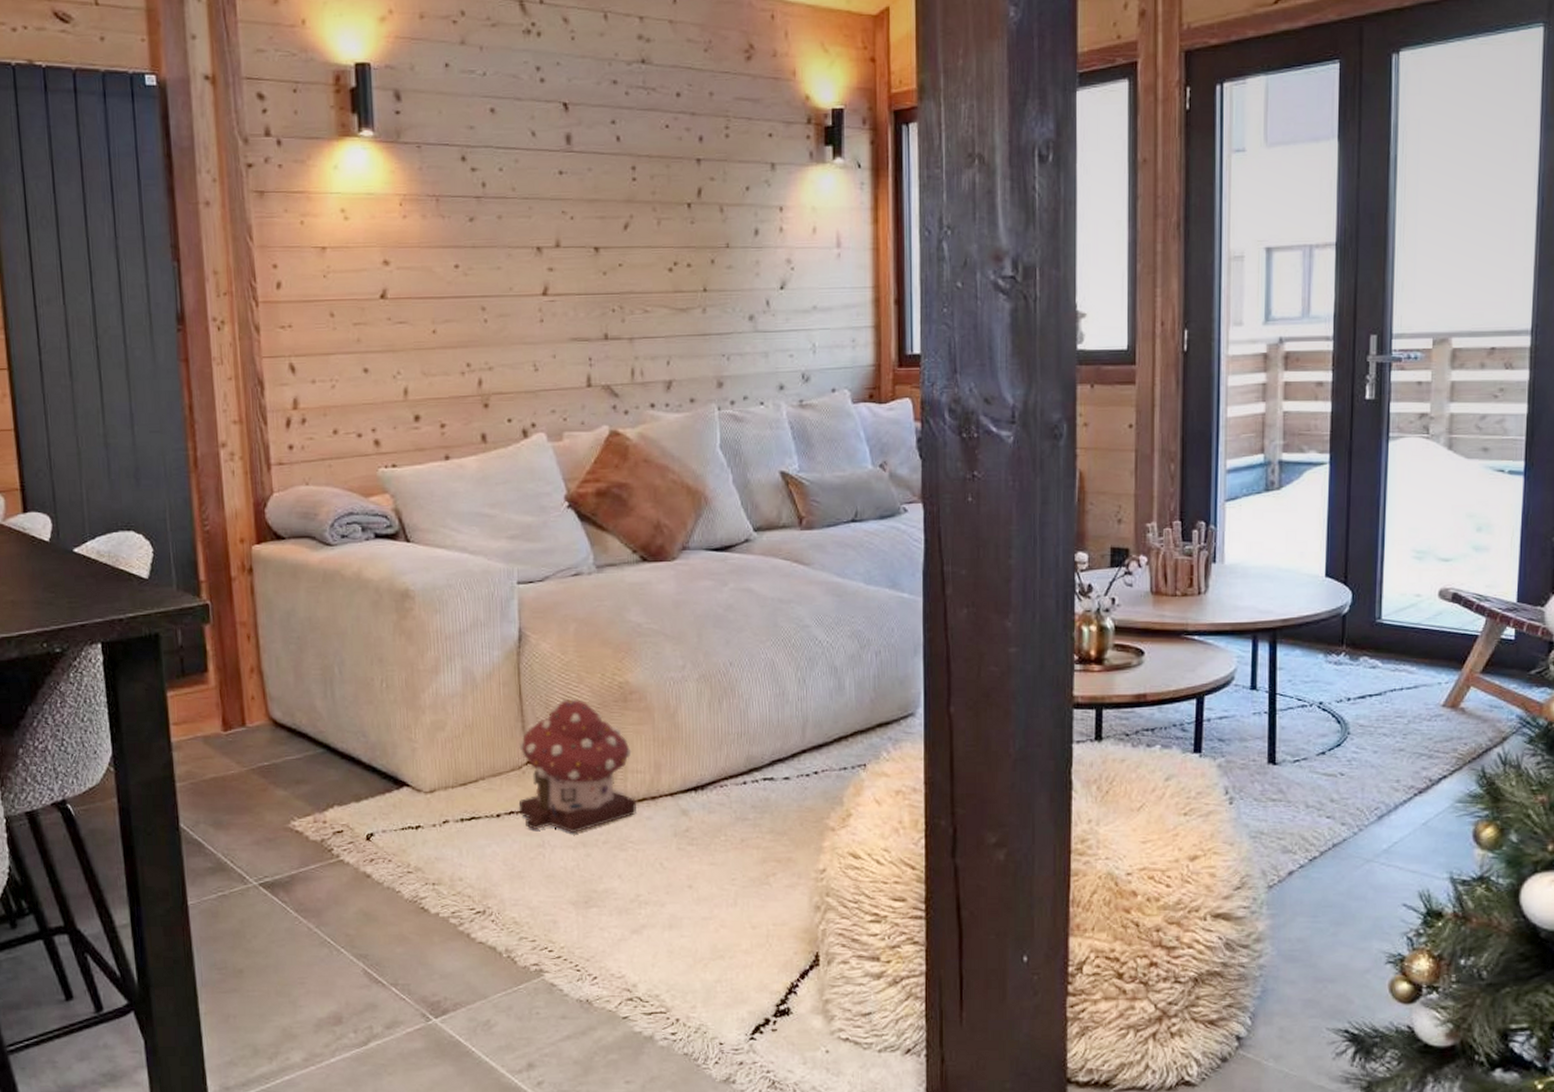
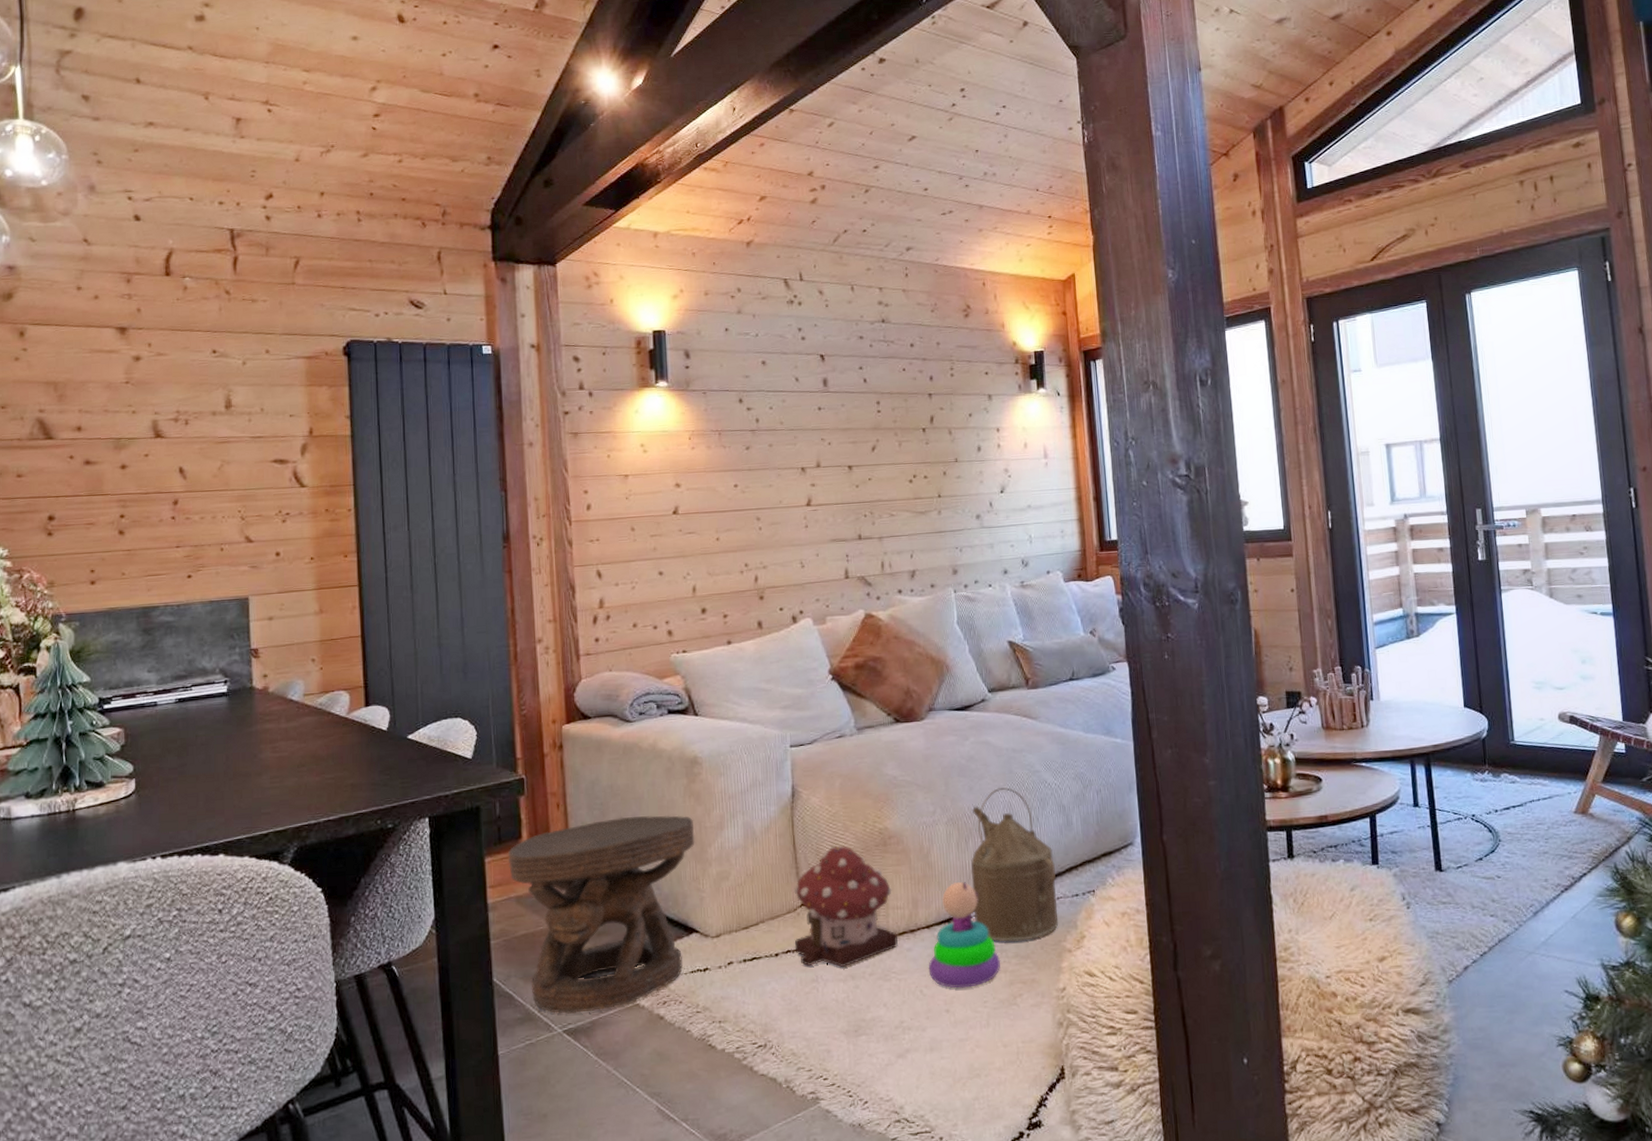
carved stool: none [192,653,406,867] -> present [507,815,695,1014]
stacking toy: none [670,747,754,863] -> present [928,882,1001,988]
watering can: none [723,643,823,816] -> present [971,787,1059,942]

